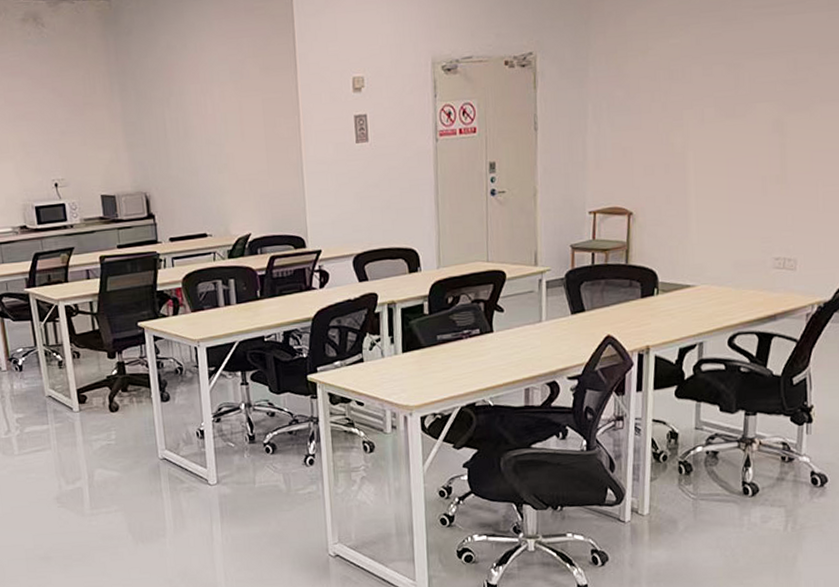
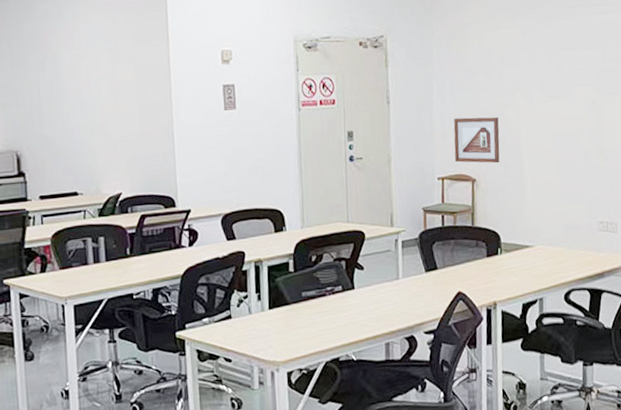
picture frame: none [609,141,663,194] -> present [453,117,500,163]

